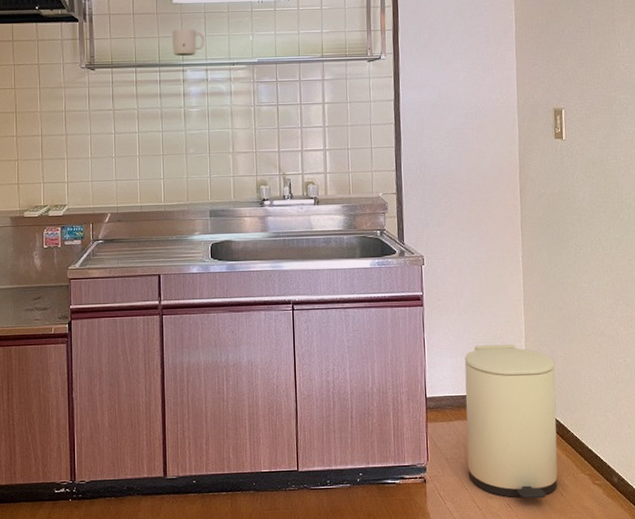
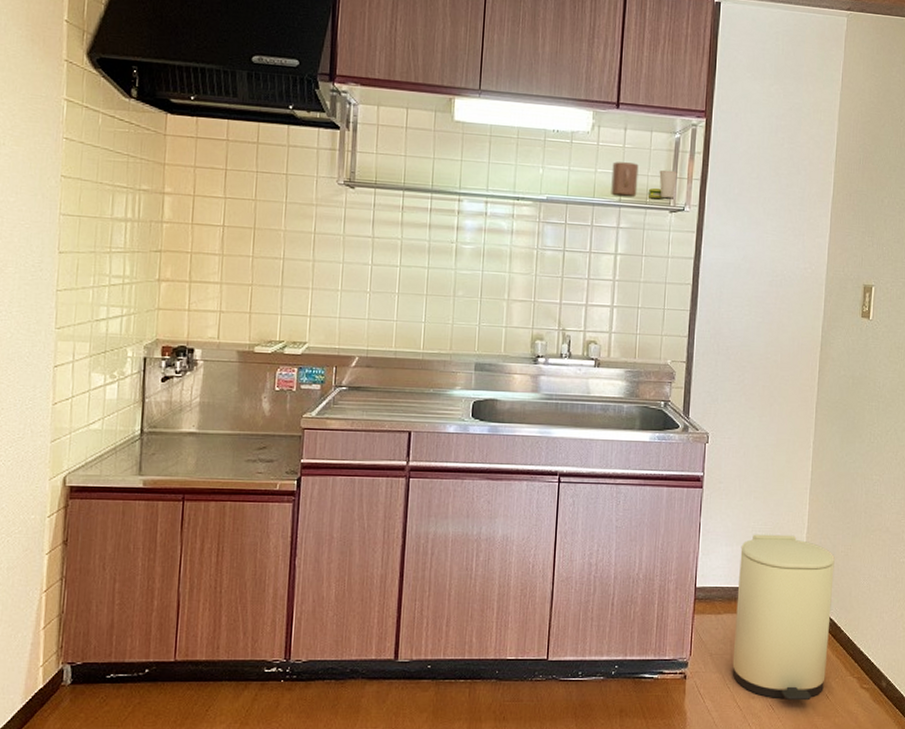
mug: present [172,28,205,56] -> none [449,151,488,184]
cup: none [313,22,337,54] -> present [611,162,639,198]
cup: none [346,24,371,53] -> present [647,170,677,201]

